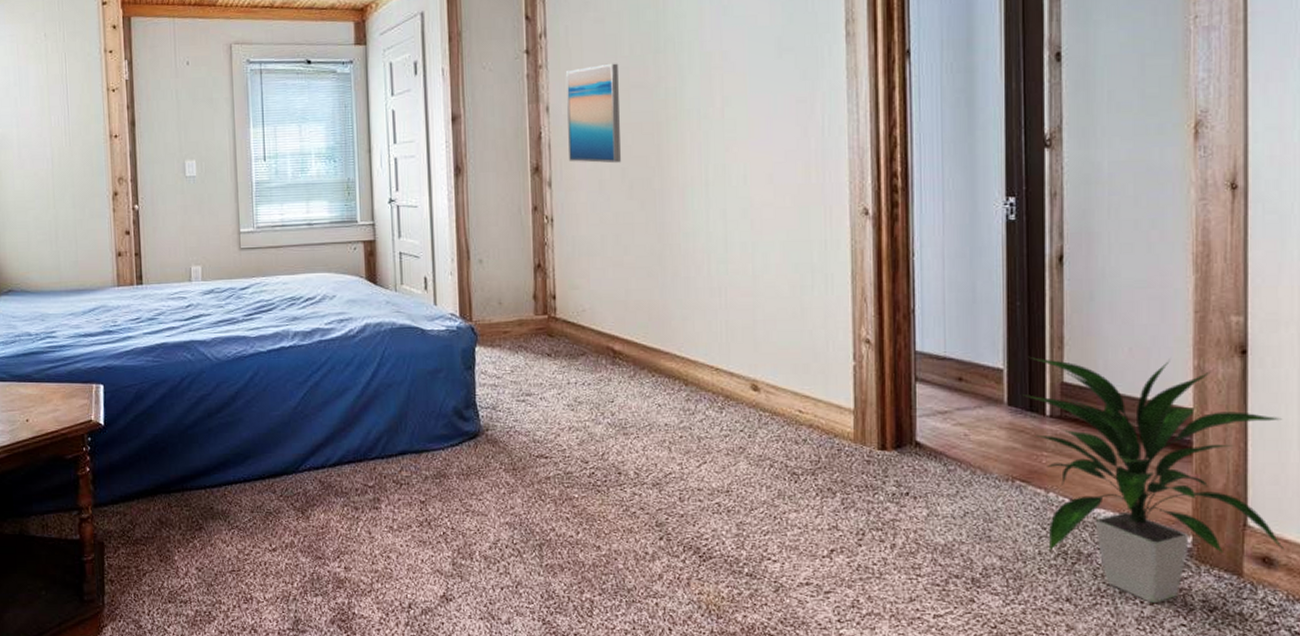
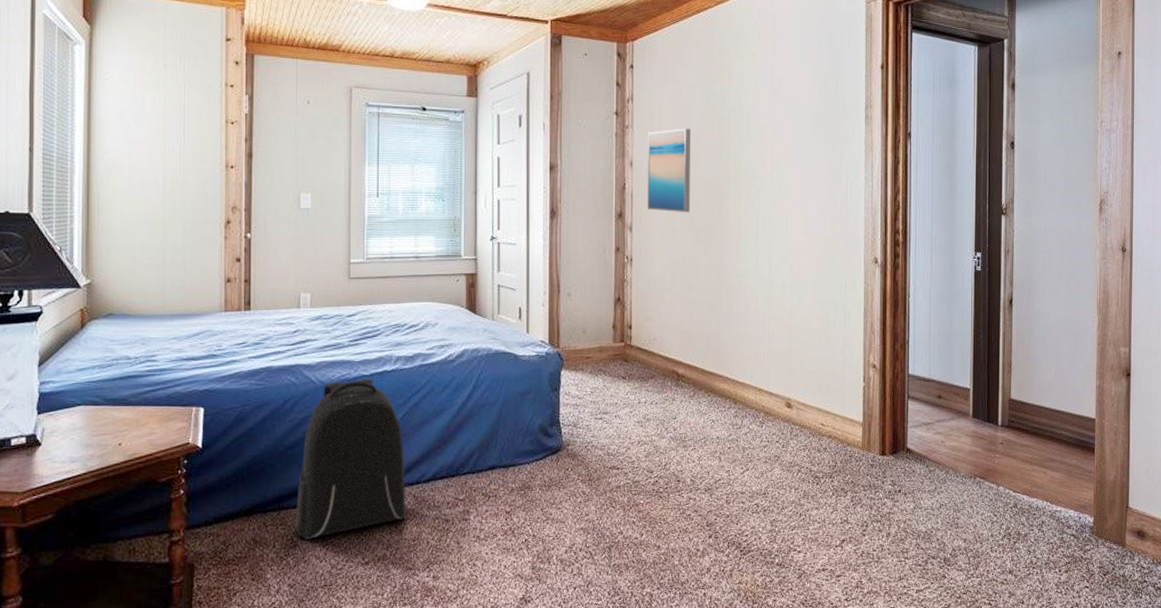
backpack: none [199,355,313,522] -> present [295,378,406,539]
indoor plant: present [1023,356,1285,603] -> none [983,378,1152,571]

